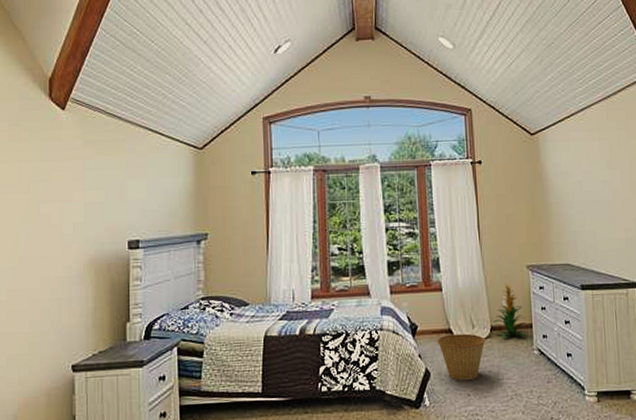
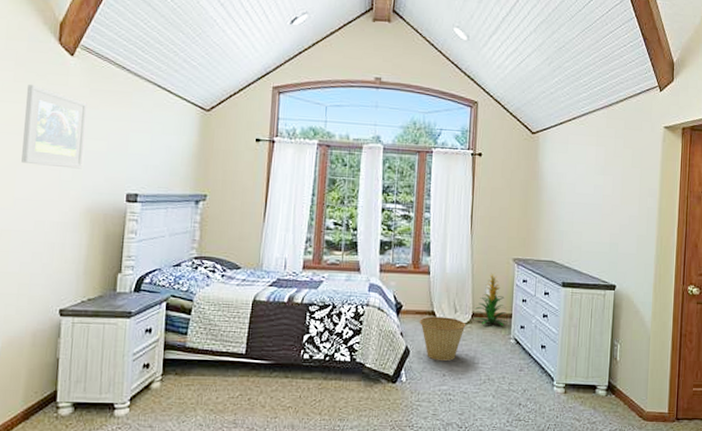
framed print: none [23,142,82,222] -> present [21,84,87,169]

